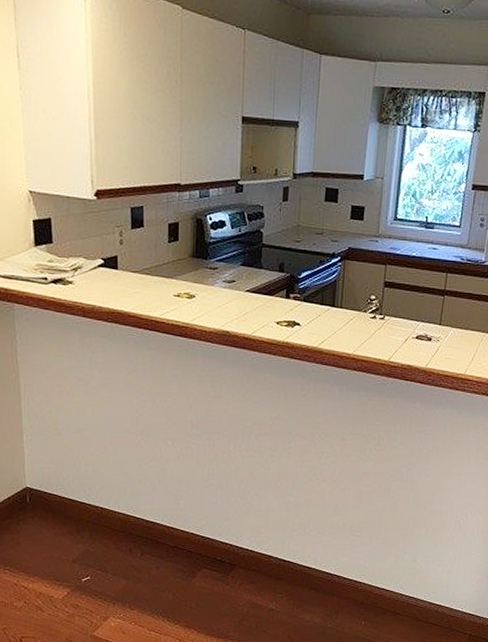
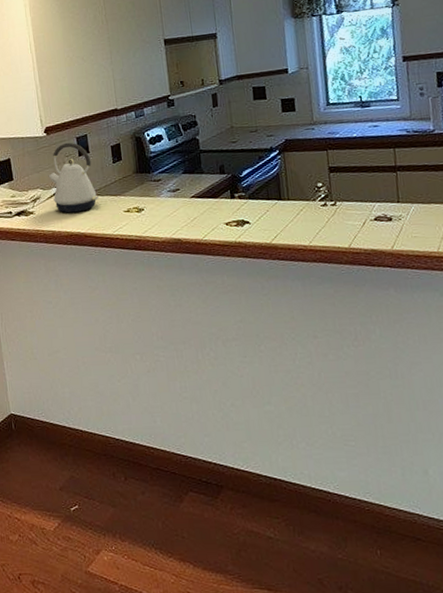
kettle: none [94,211,148,289] -> present [48,142,99,213]

